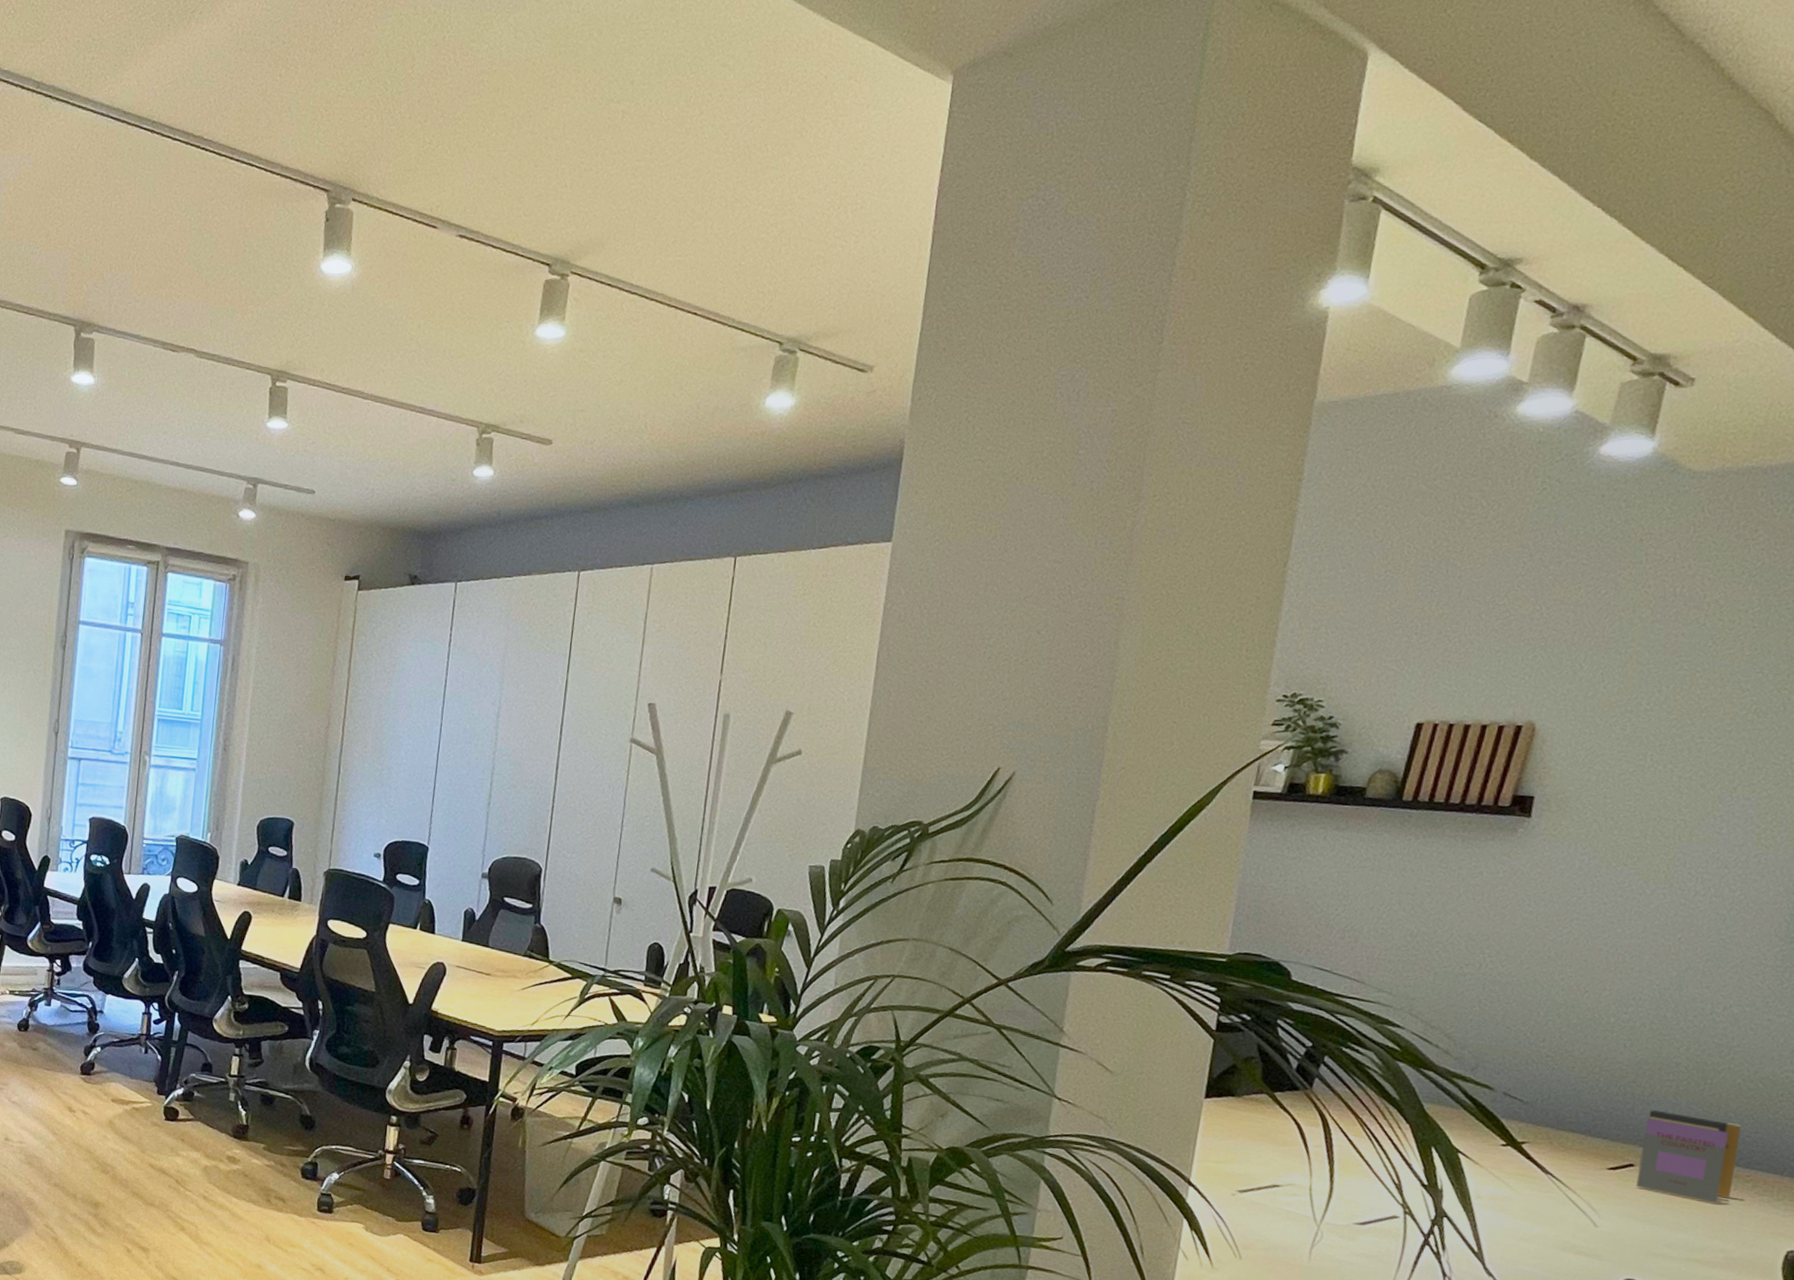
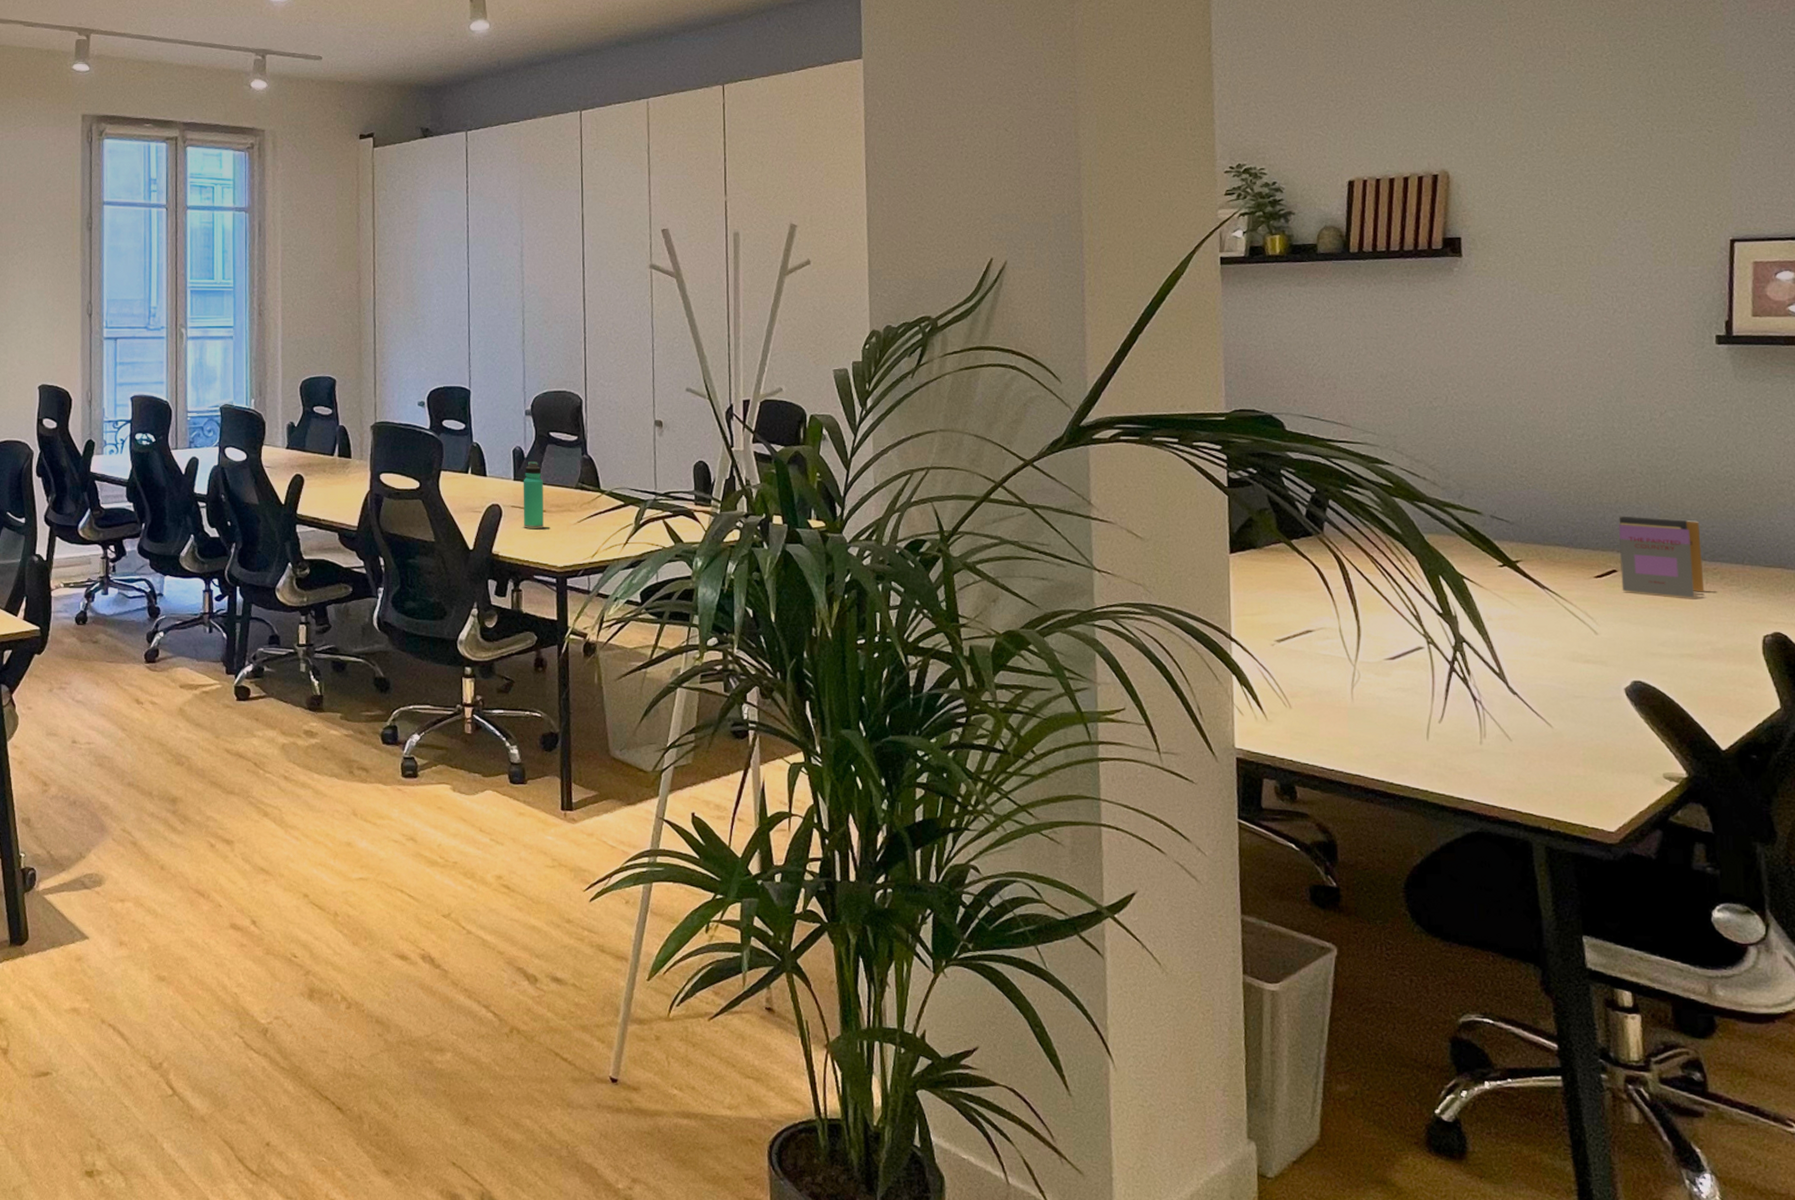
thermos bottle: none [466,924,492,992] -> present [523,462,544,529]

